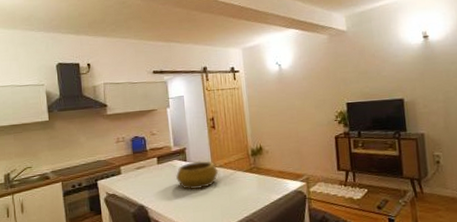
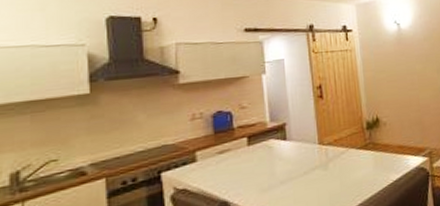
decorative bowl: present [175,161,219,190] -> none [271,137,327,176]

